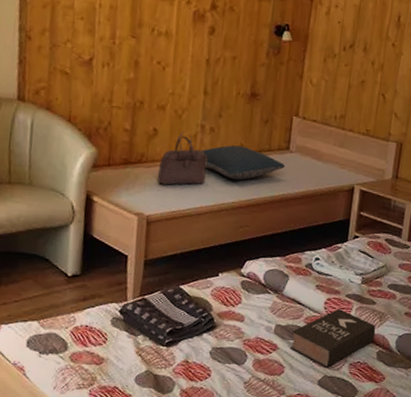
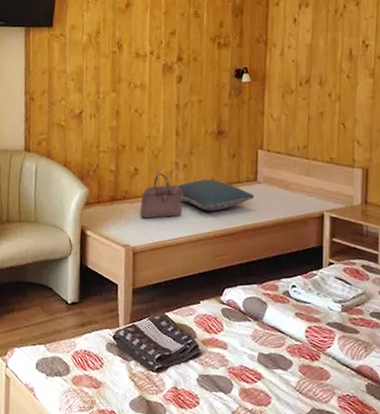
book: present [290,308,376,368] -> none [274,337,362,400]

